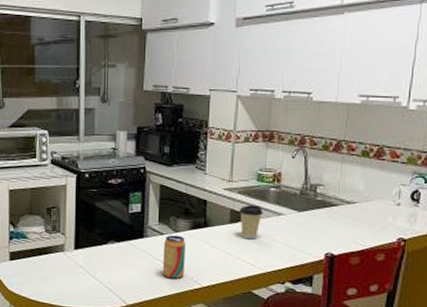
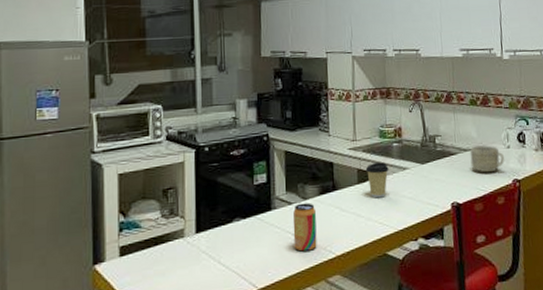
mug: none [352,198,392,228] -> present [469,144,504,173]

